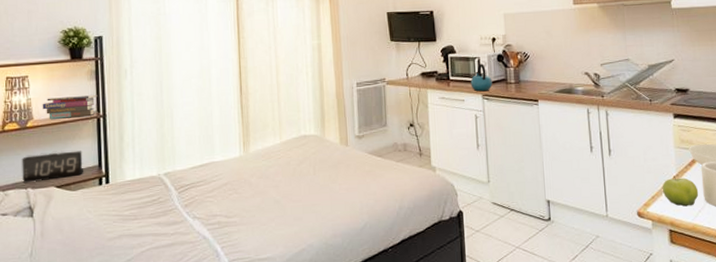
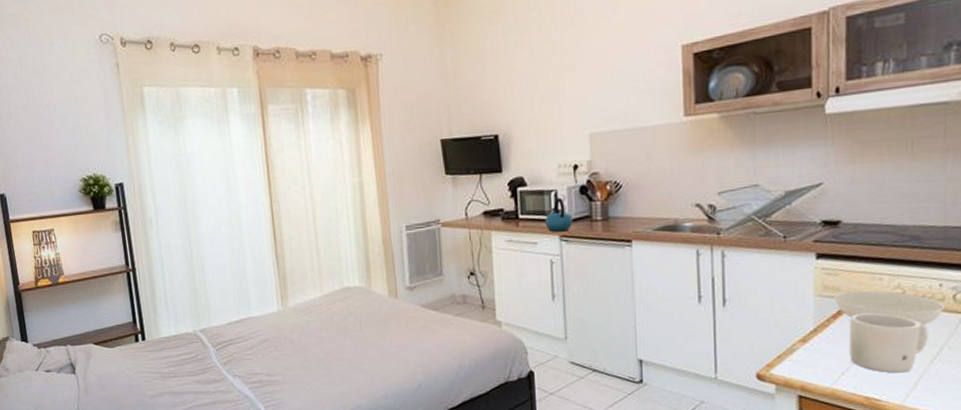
alarm clock: present [22,150,83,184] -> none [58,306,119,340]
books: present [42,94,98,119] -> none [71,246,125,274]
fruit: present [662,176,699,207] -> none [792,331,843,368]

